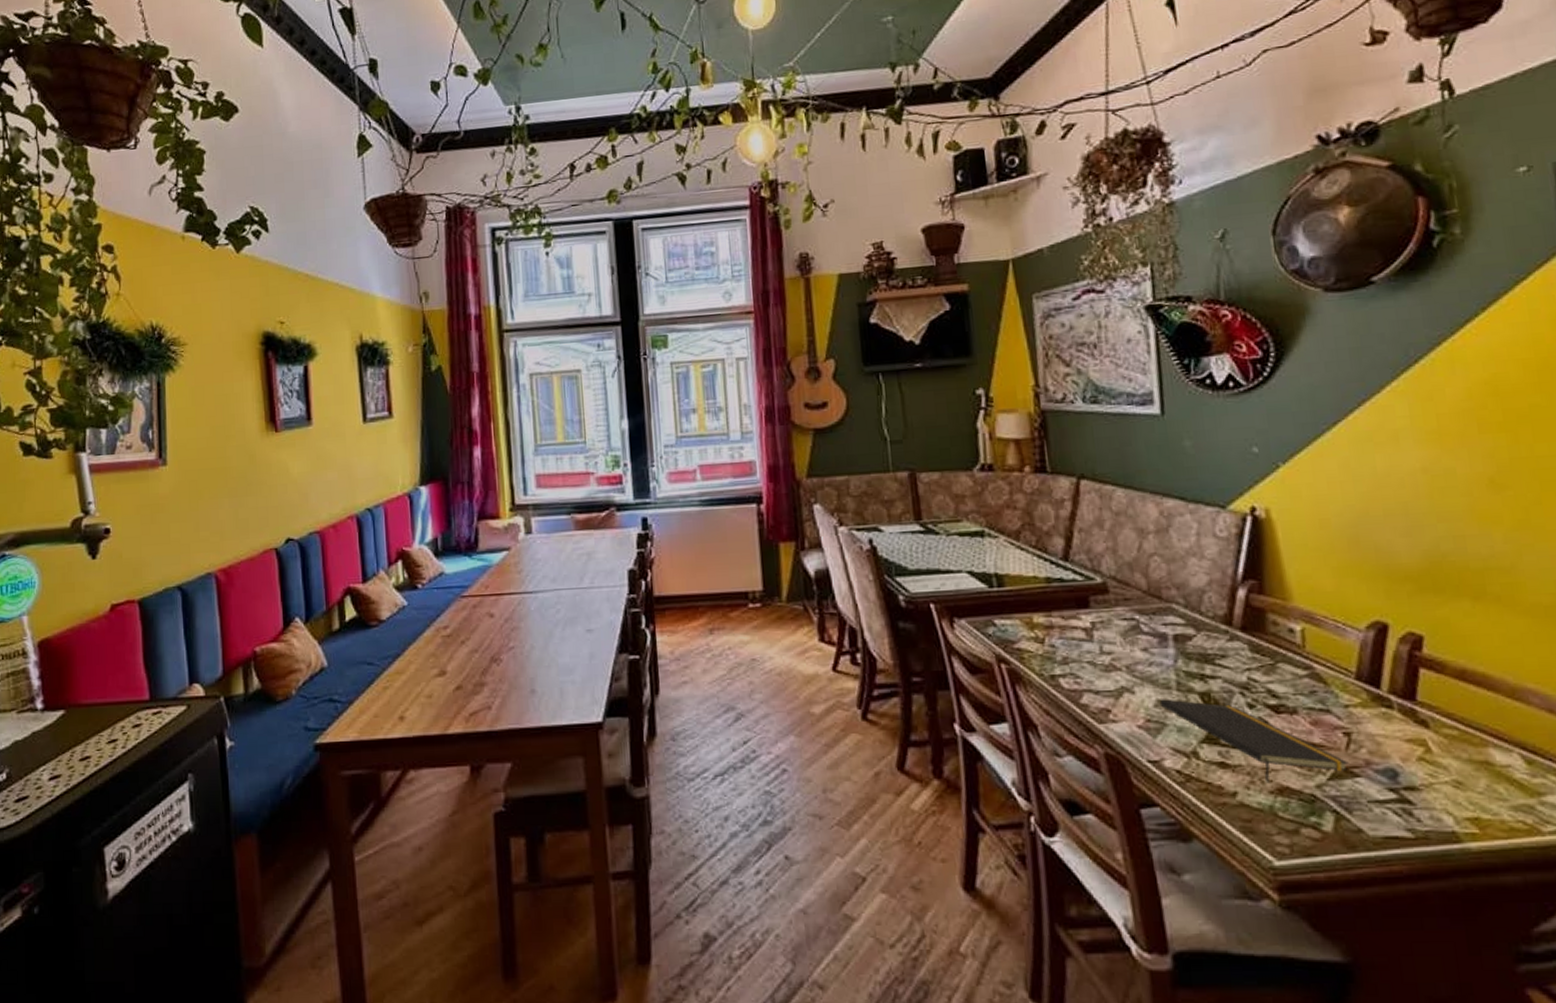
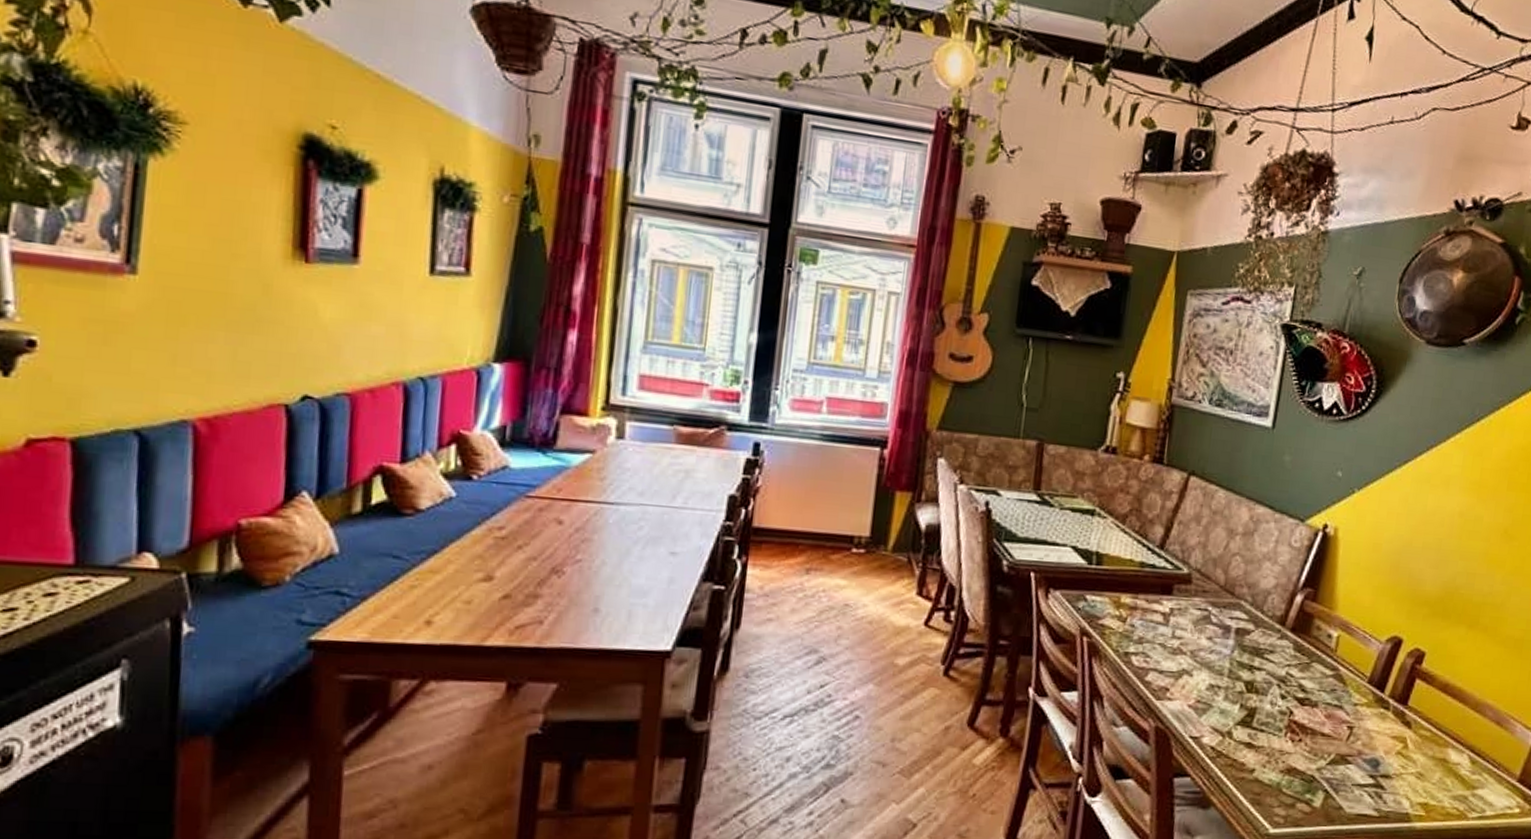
notepad: present [1159,699,1349,784] -> none [1210,683,1346,764]

